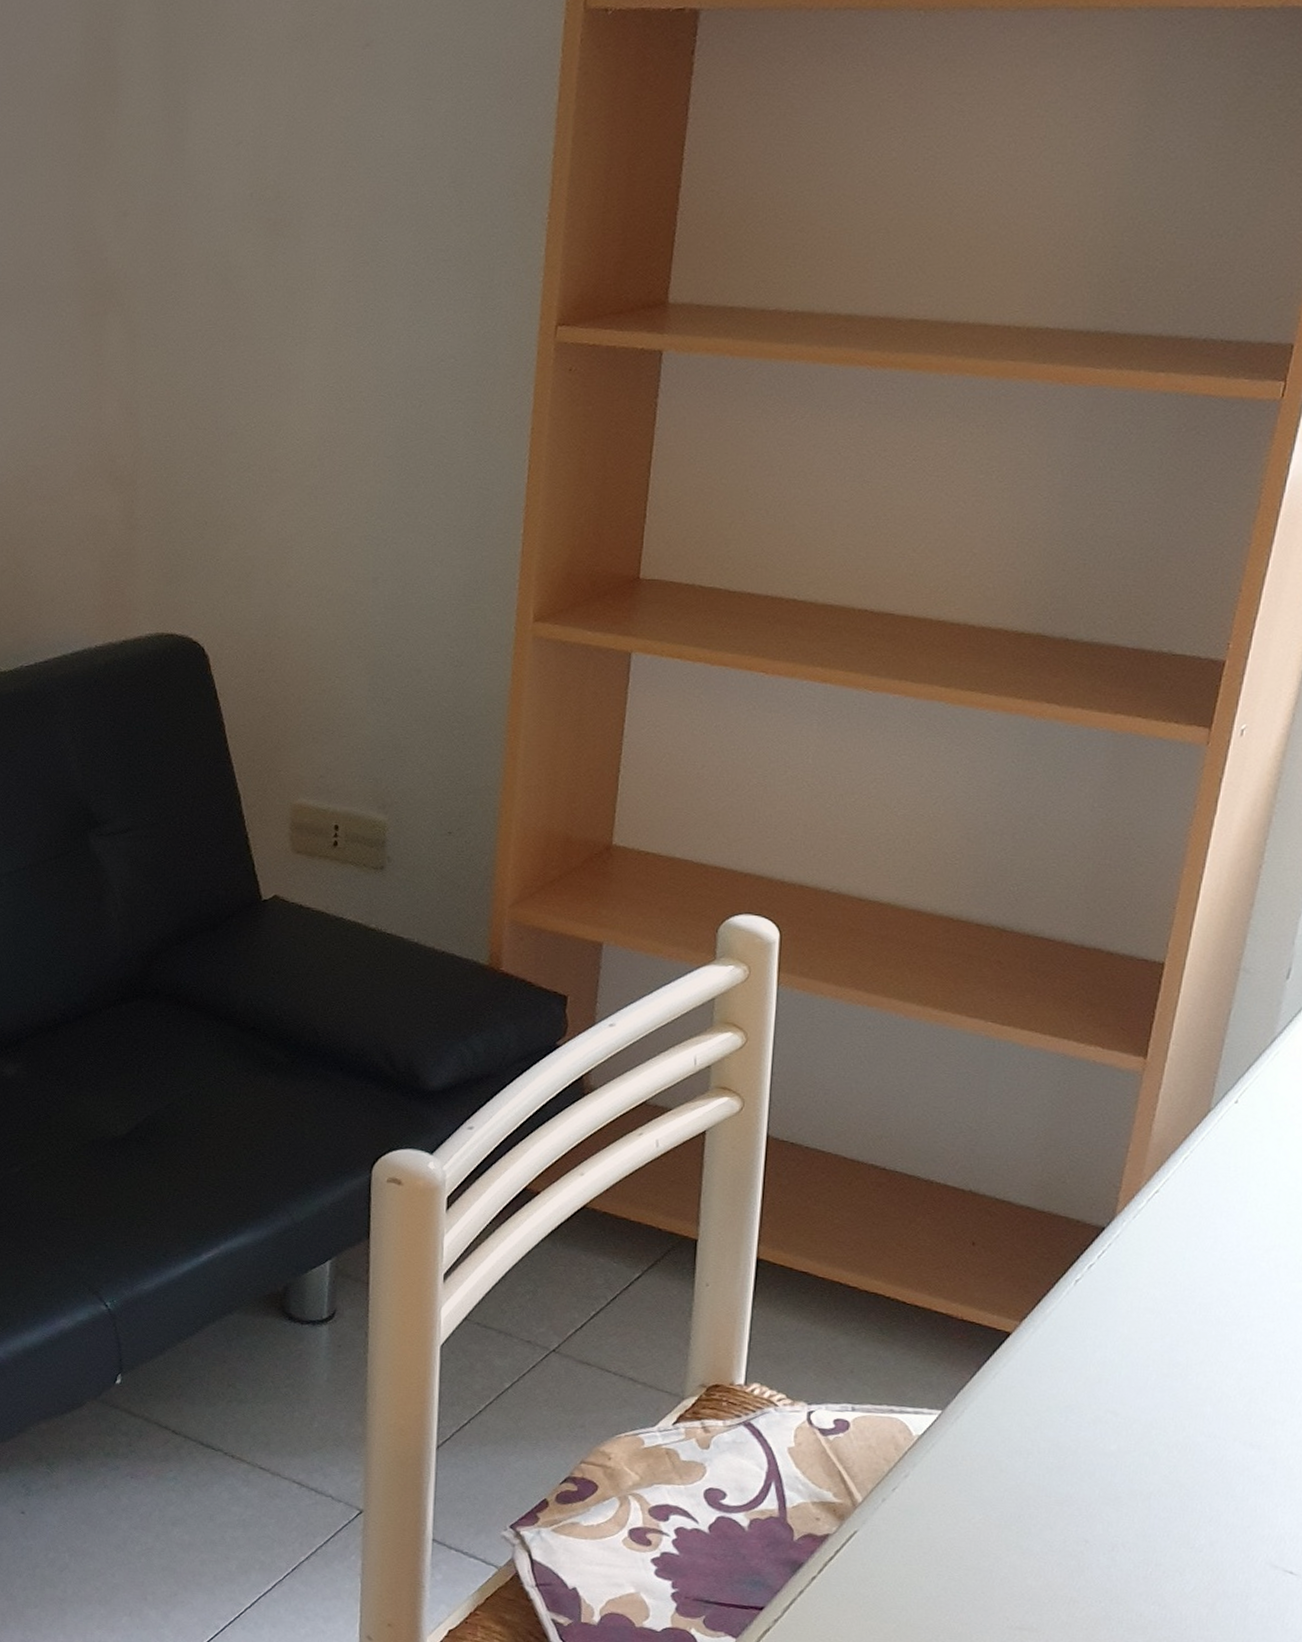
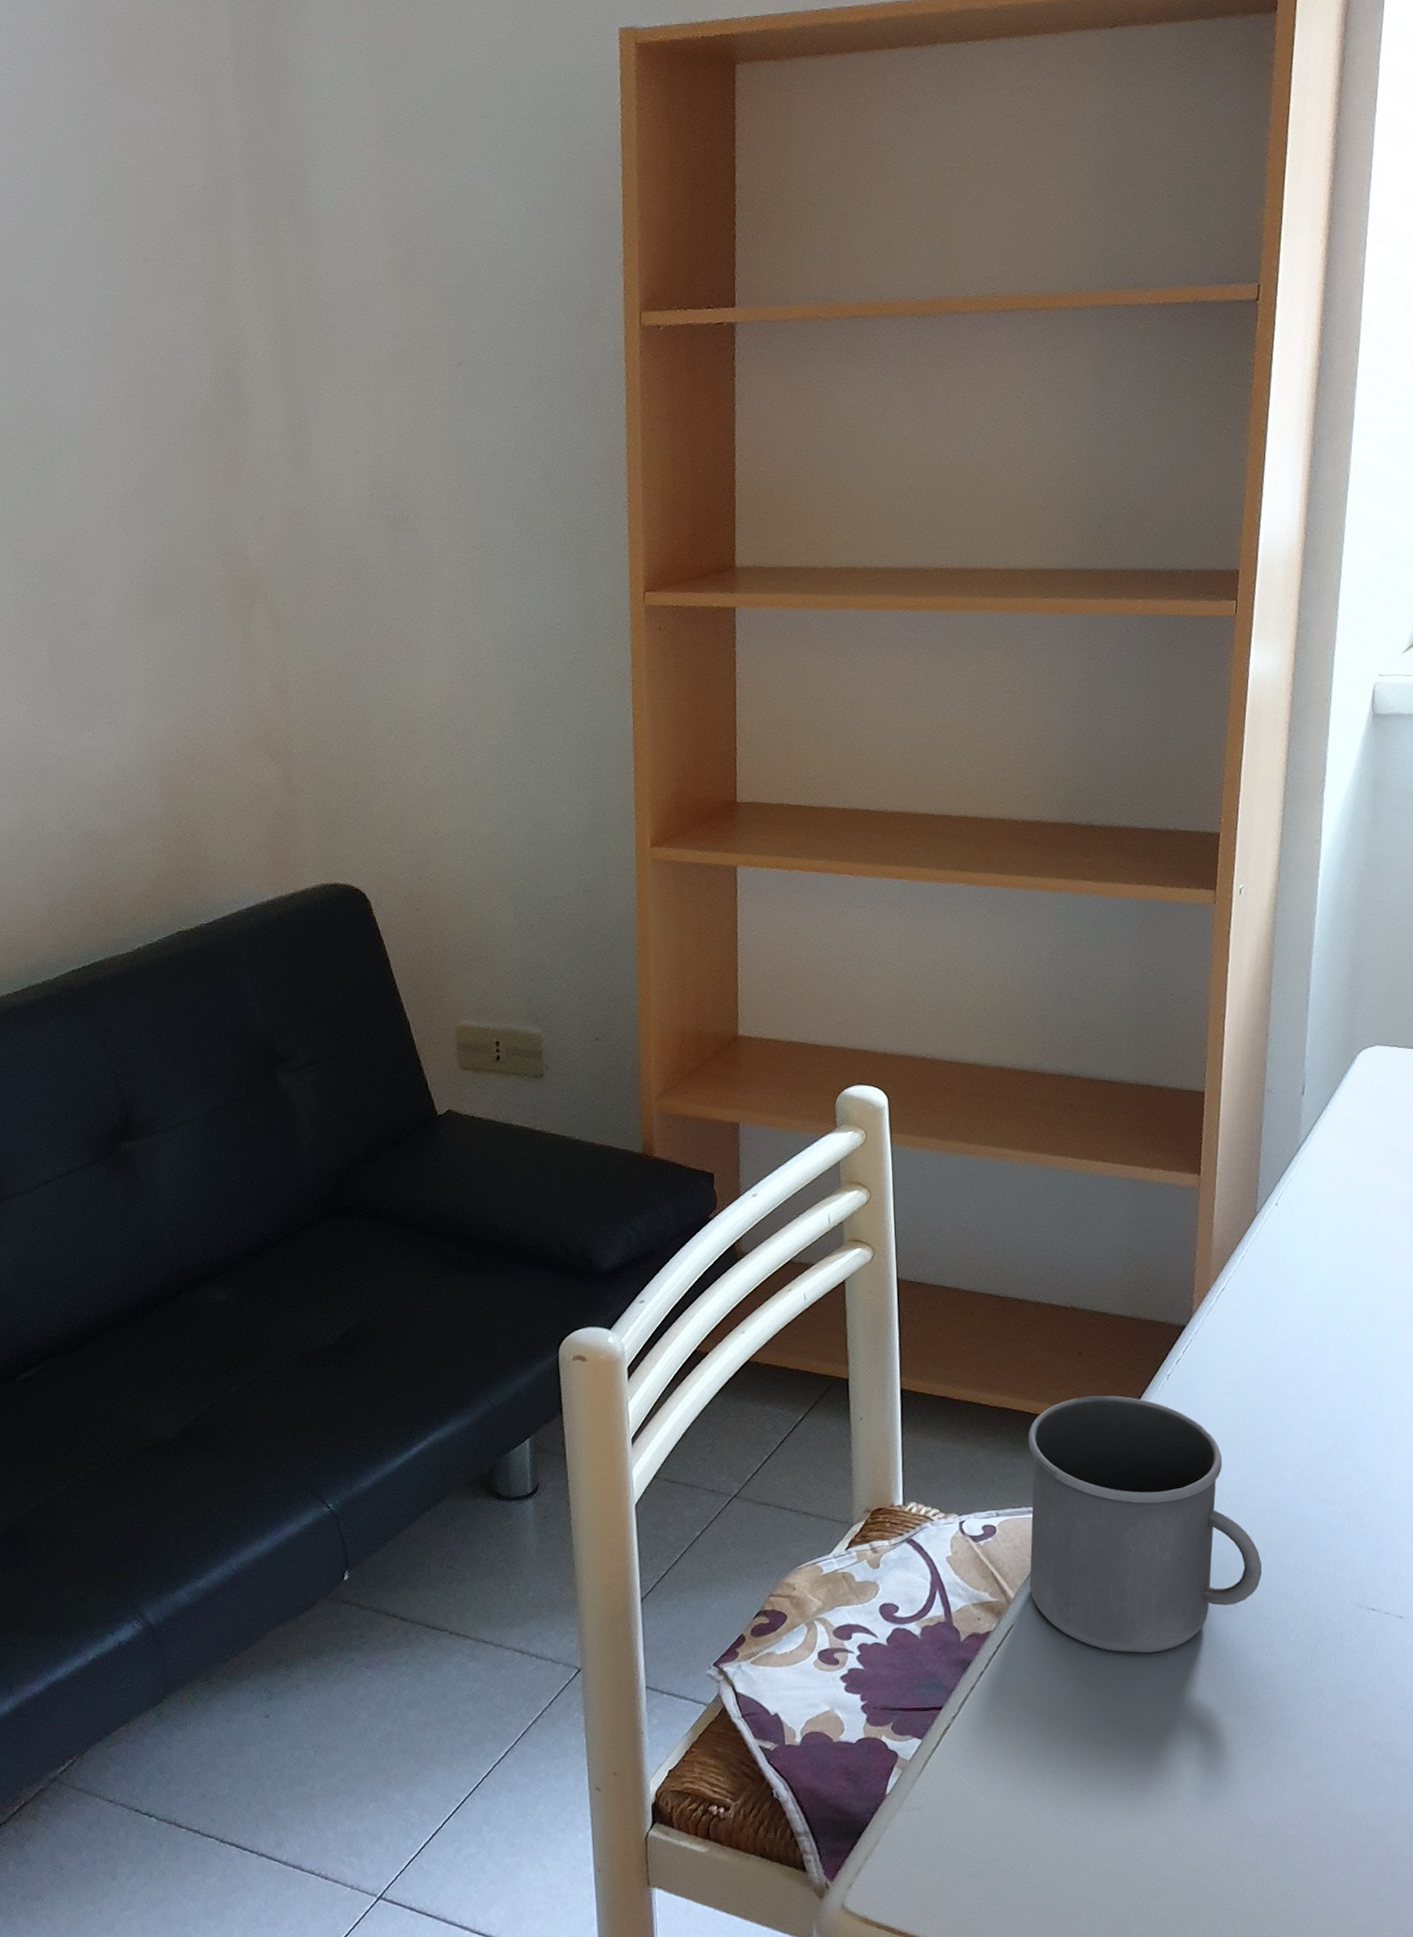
mug: none [881,1292,1161,1584] -> present [1028,1395,1262,1653]

